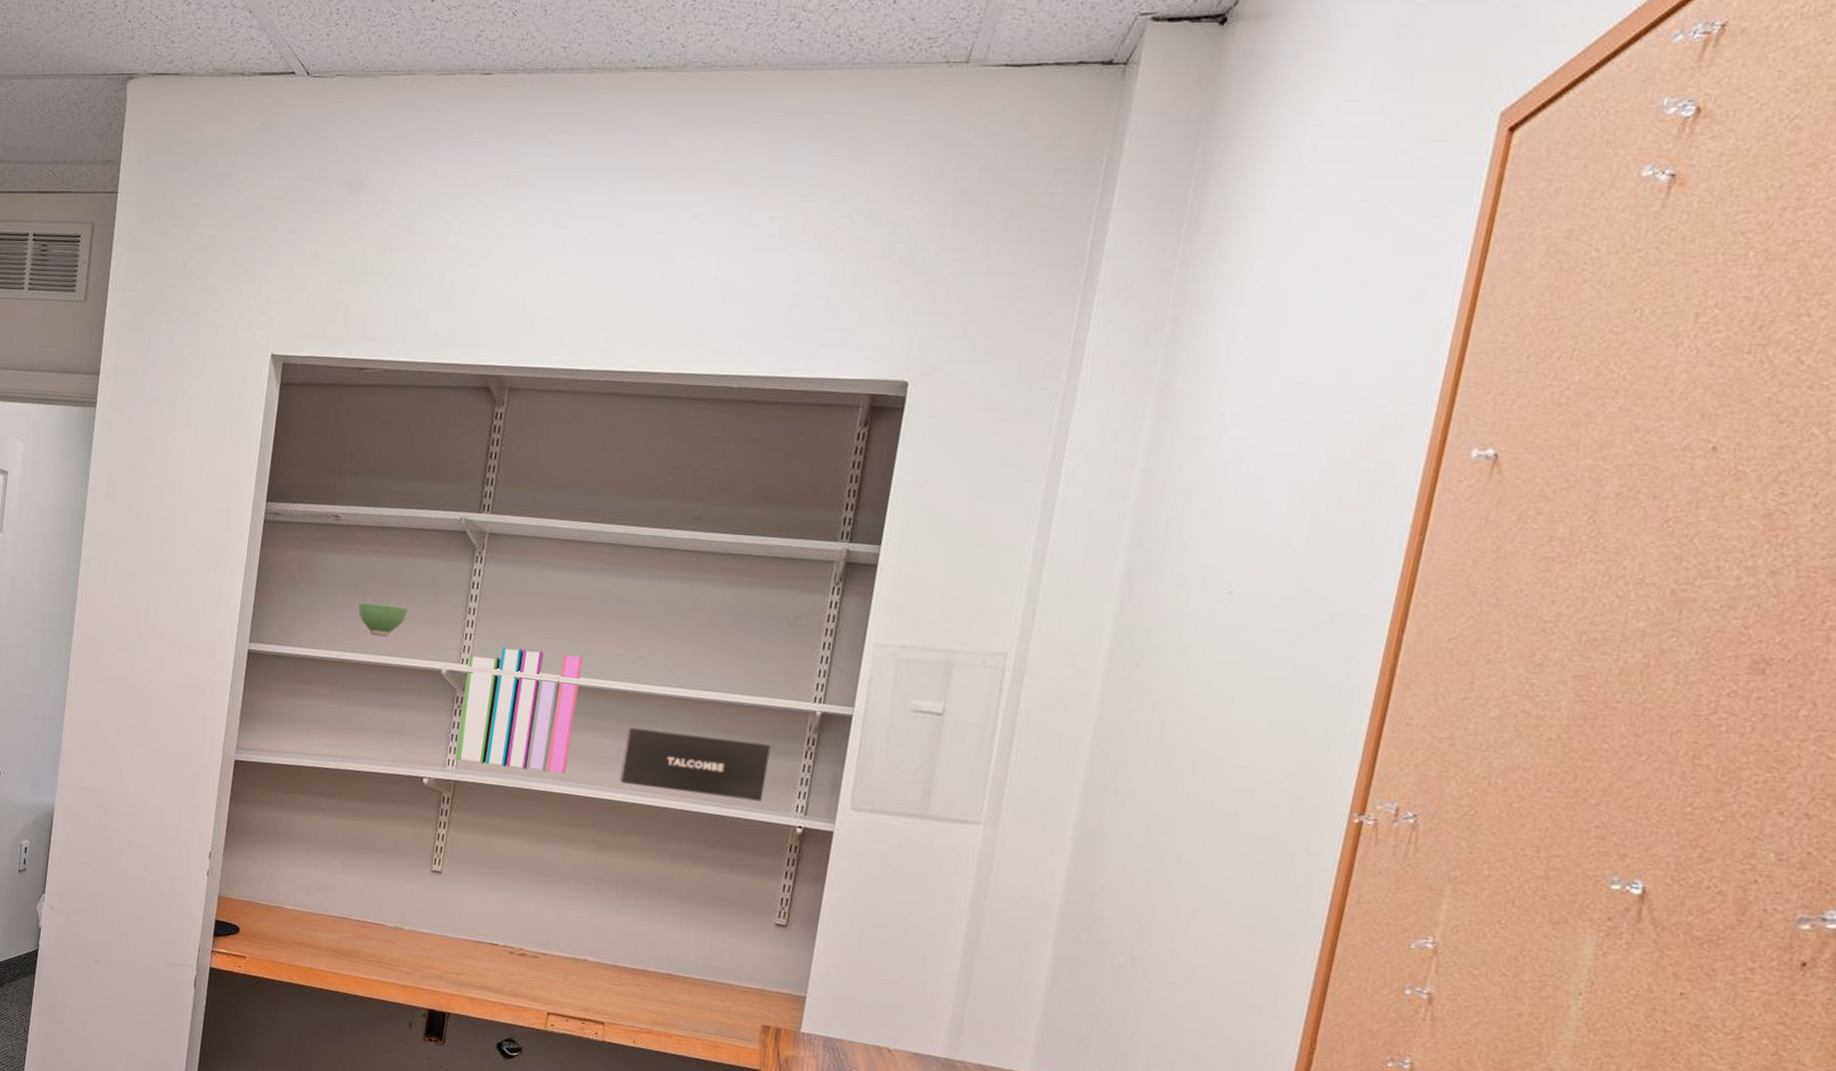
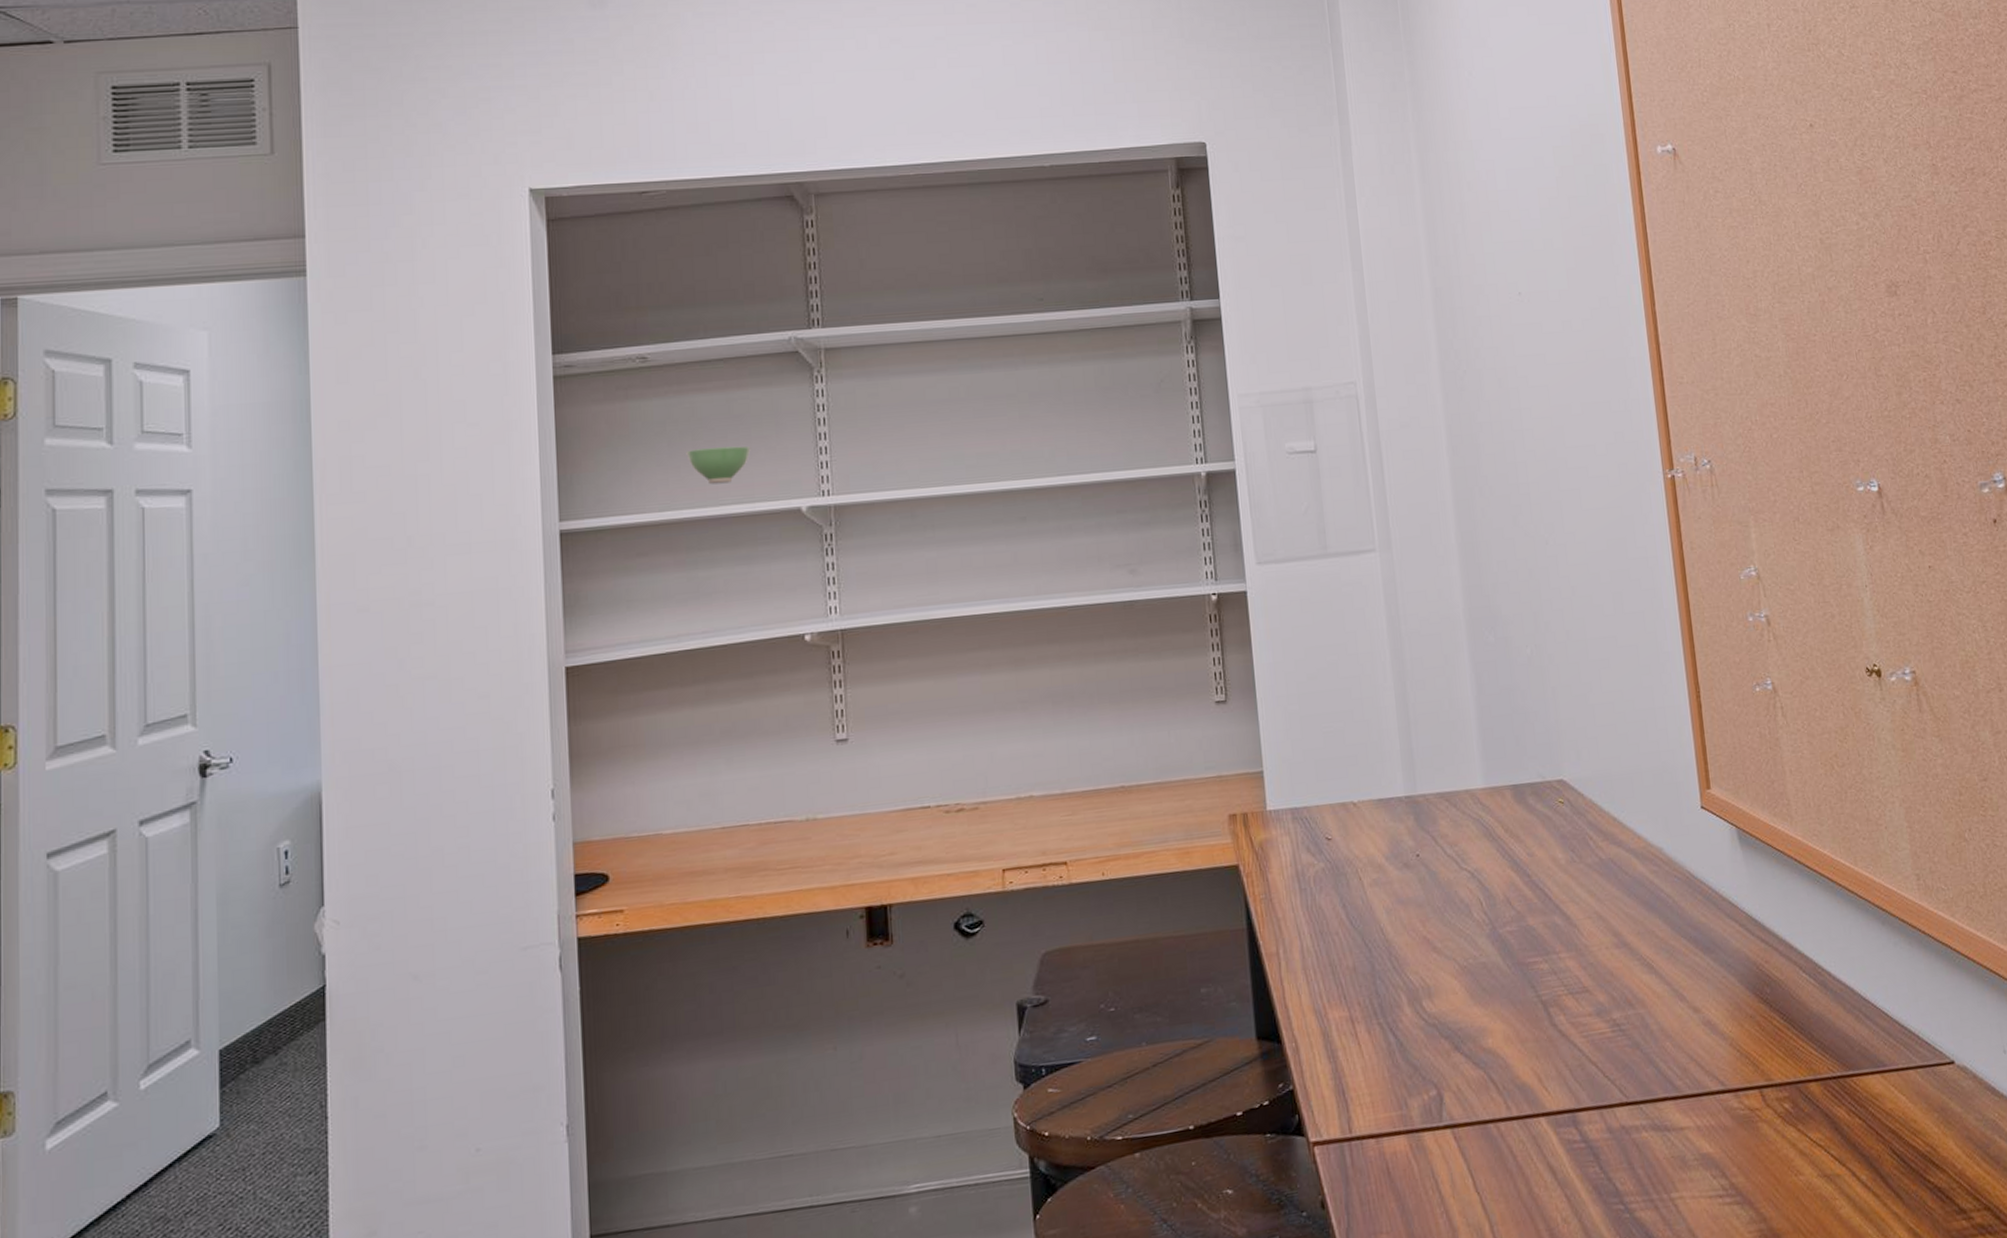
books: present [455,646,583,774] -> none [829,461,964,606]
box: present [620,727,771,802] -> none [1018,515,1171,591]

